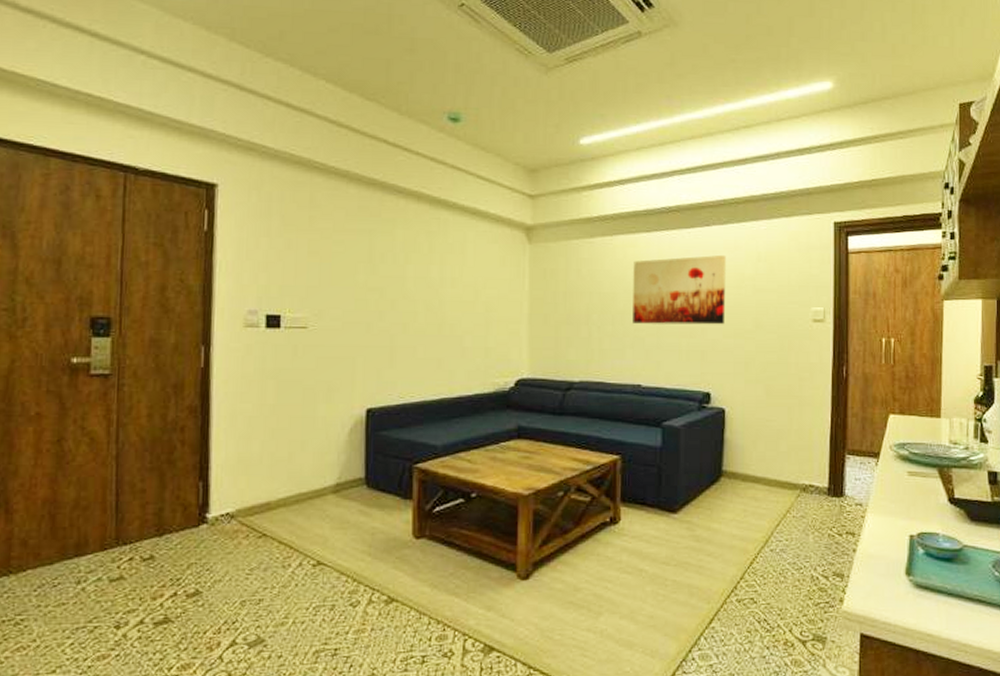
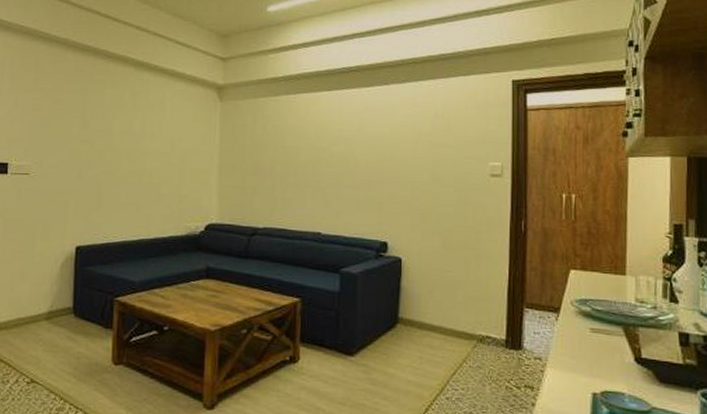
wall art: present [633,254,726,325] -> none [314,111,404,178]

